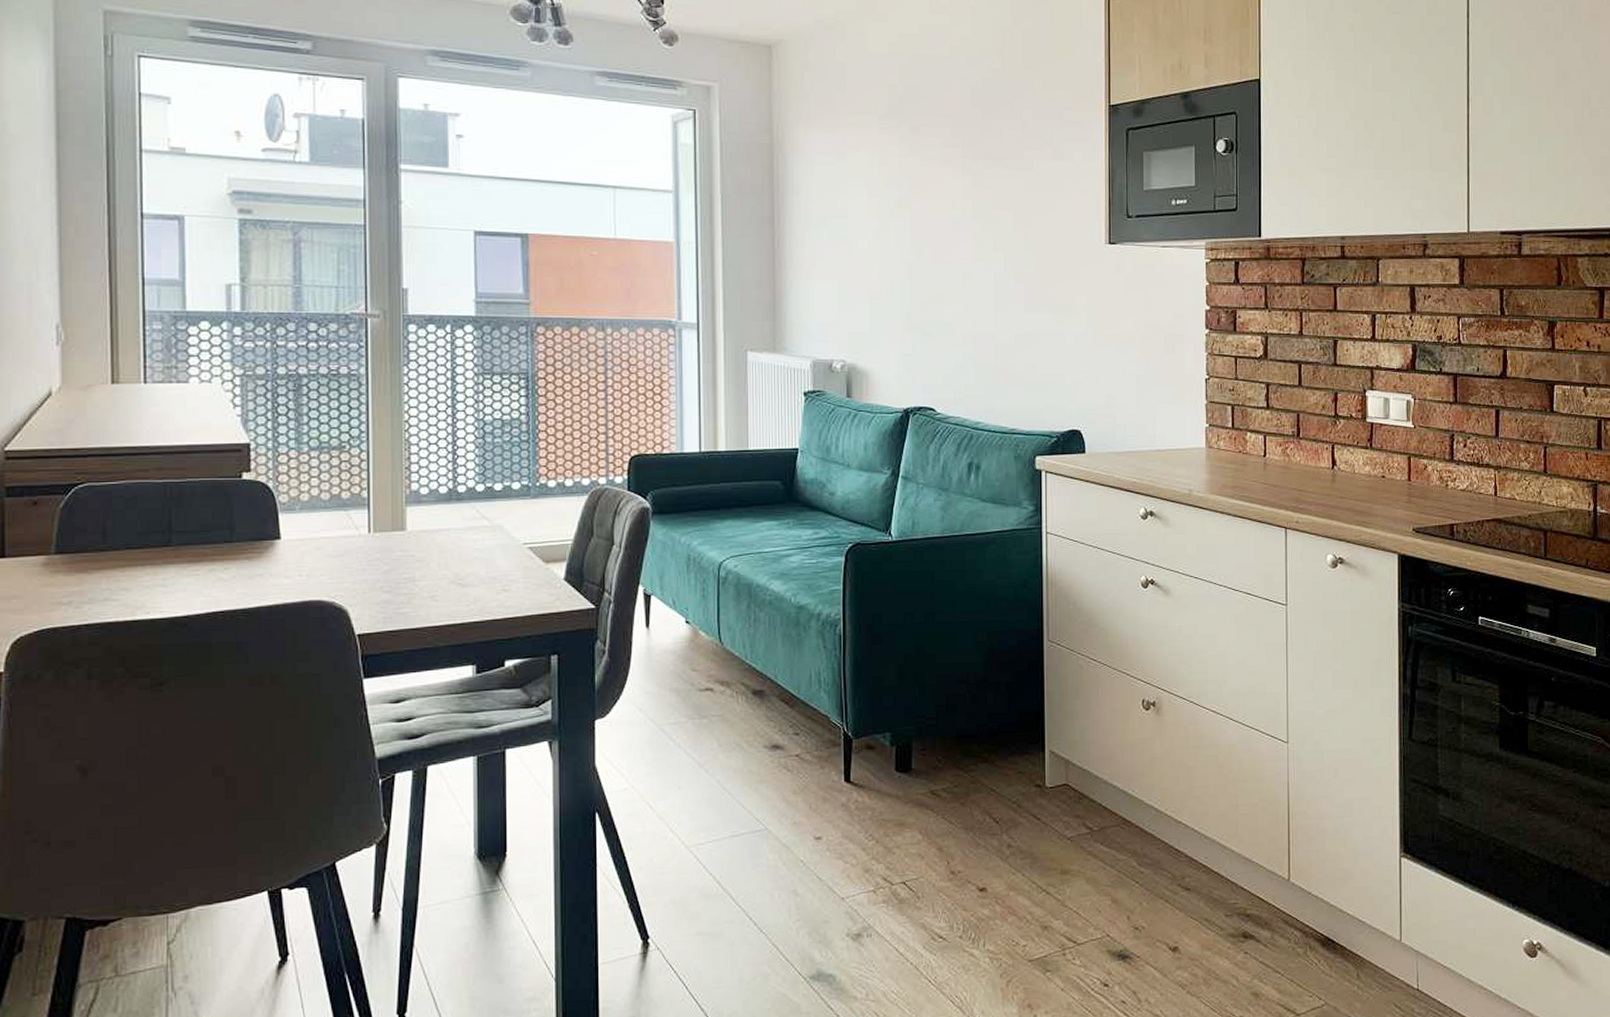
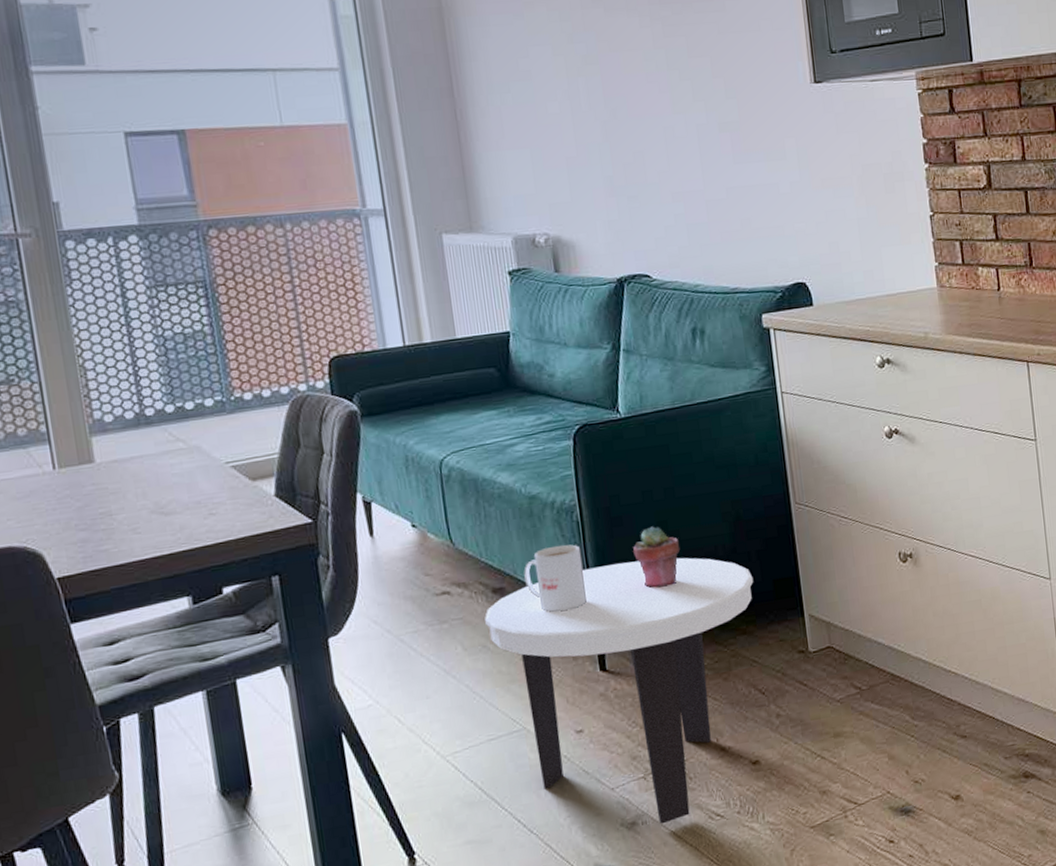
side table: none [742,679,1000,939] -> present [485,557,754,825]
mug: none [784,655,841,720] -> present [524,544,588,613]
potted succulent: none [889,647,933,707] -> present [633,526,679,588]

